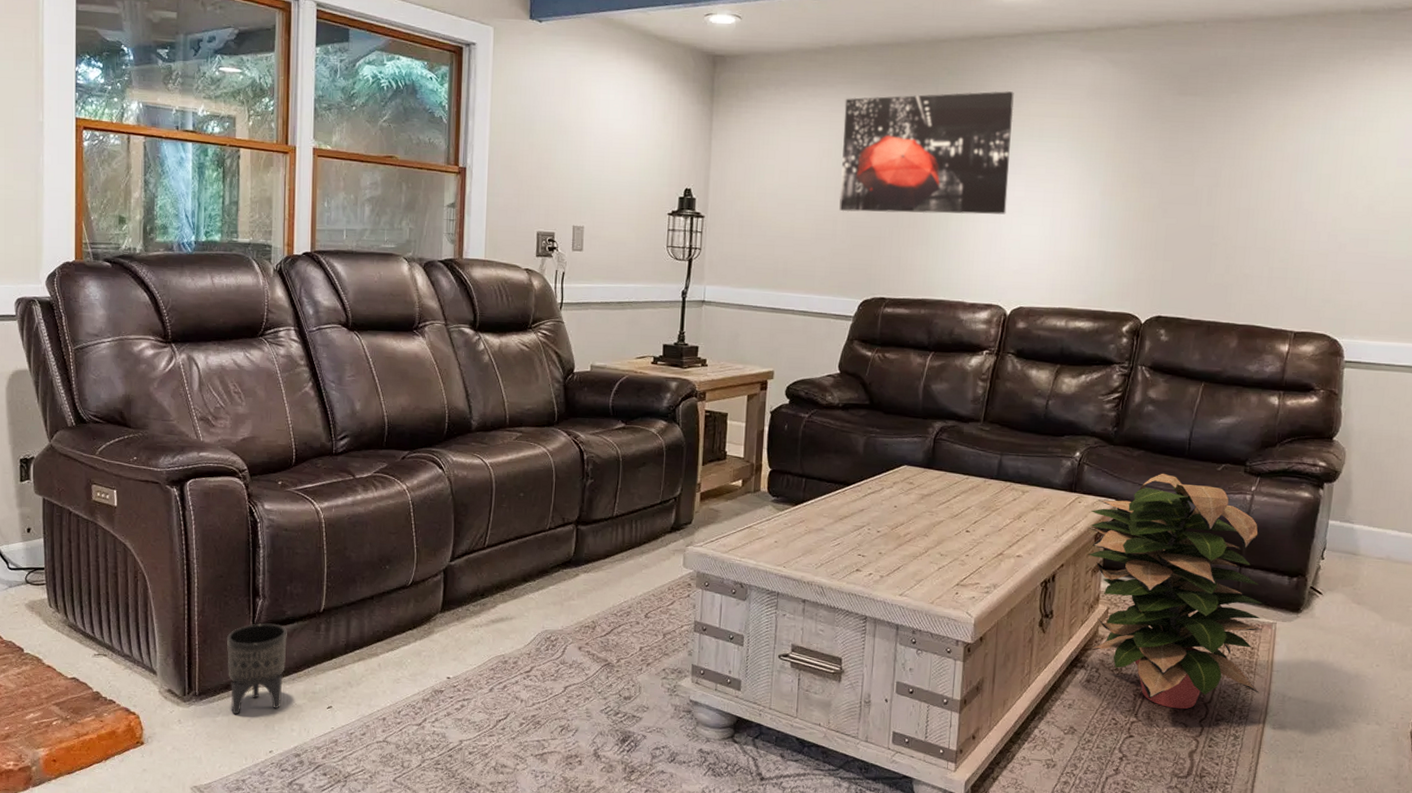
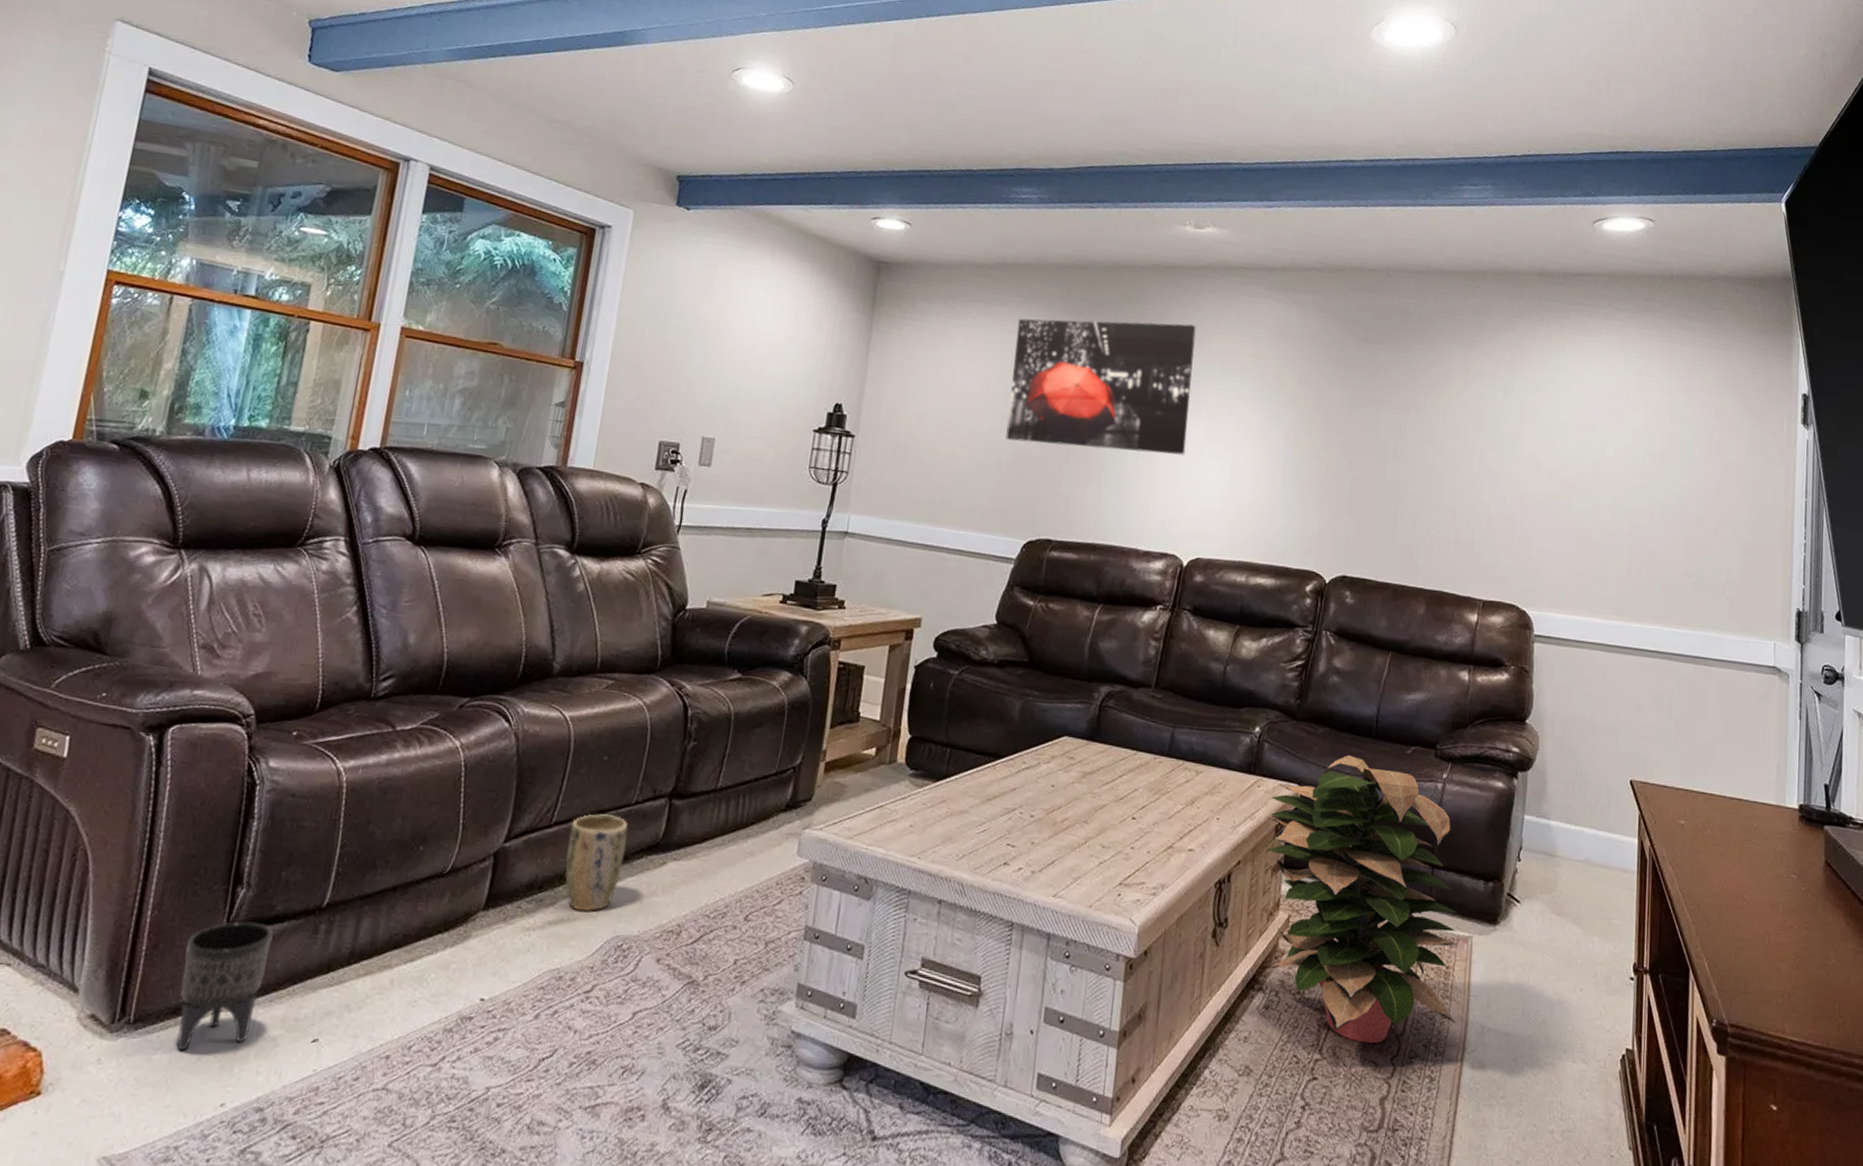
plant pot: none [499,538,546,613] -> present [565,814,629,913]

